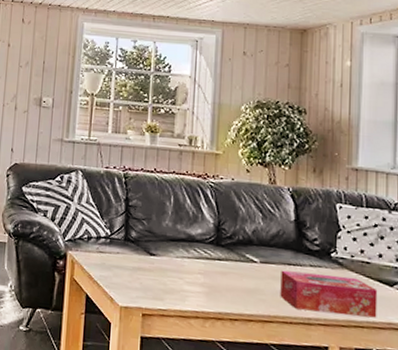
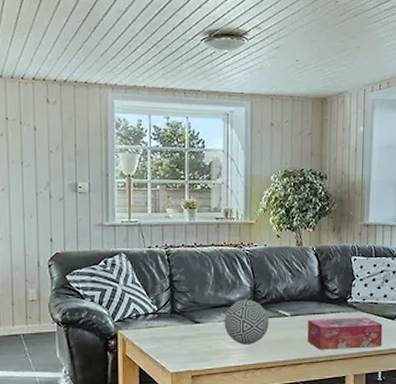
decorative ball: none [182,236,234,289] -> present [224,299,269,345]

